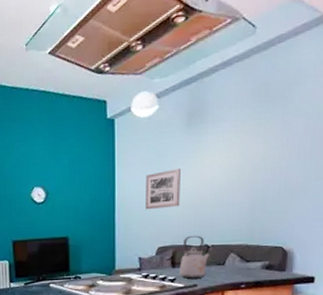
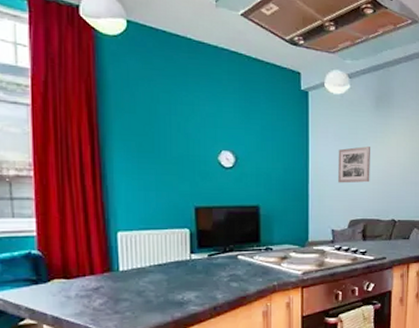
kettle: present [179,235,210,279] -> none [370,210,397,252]

